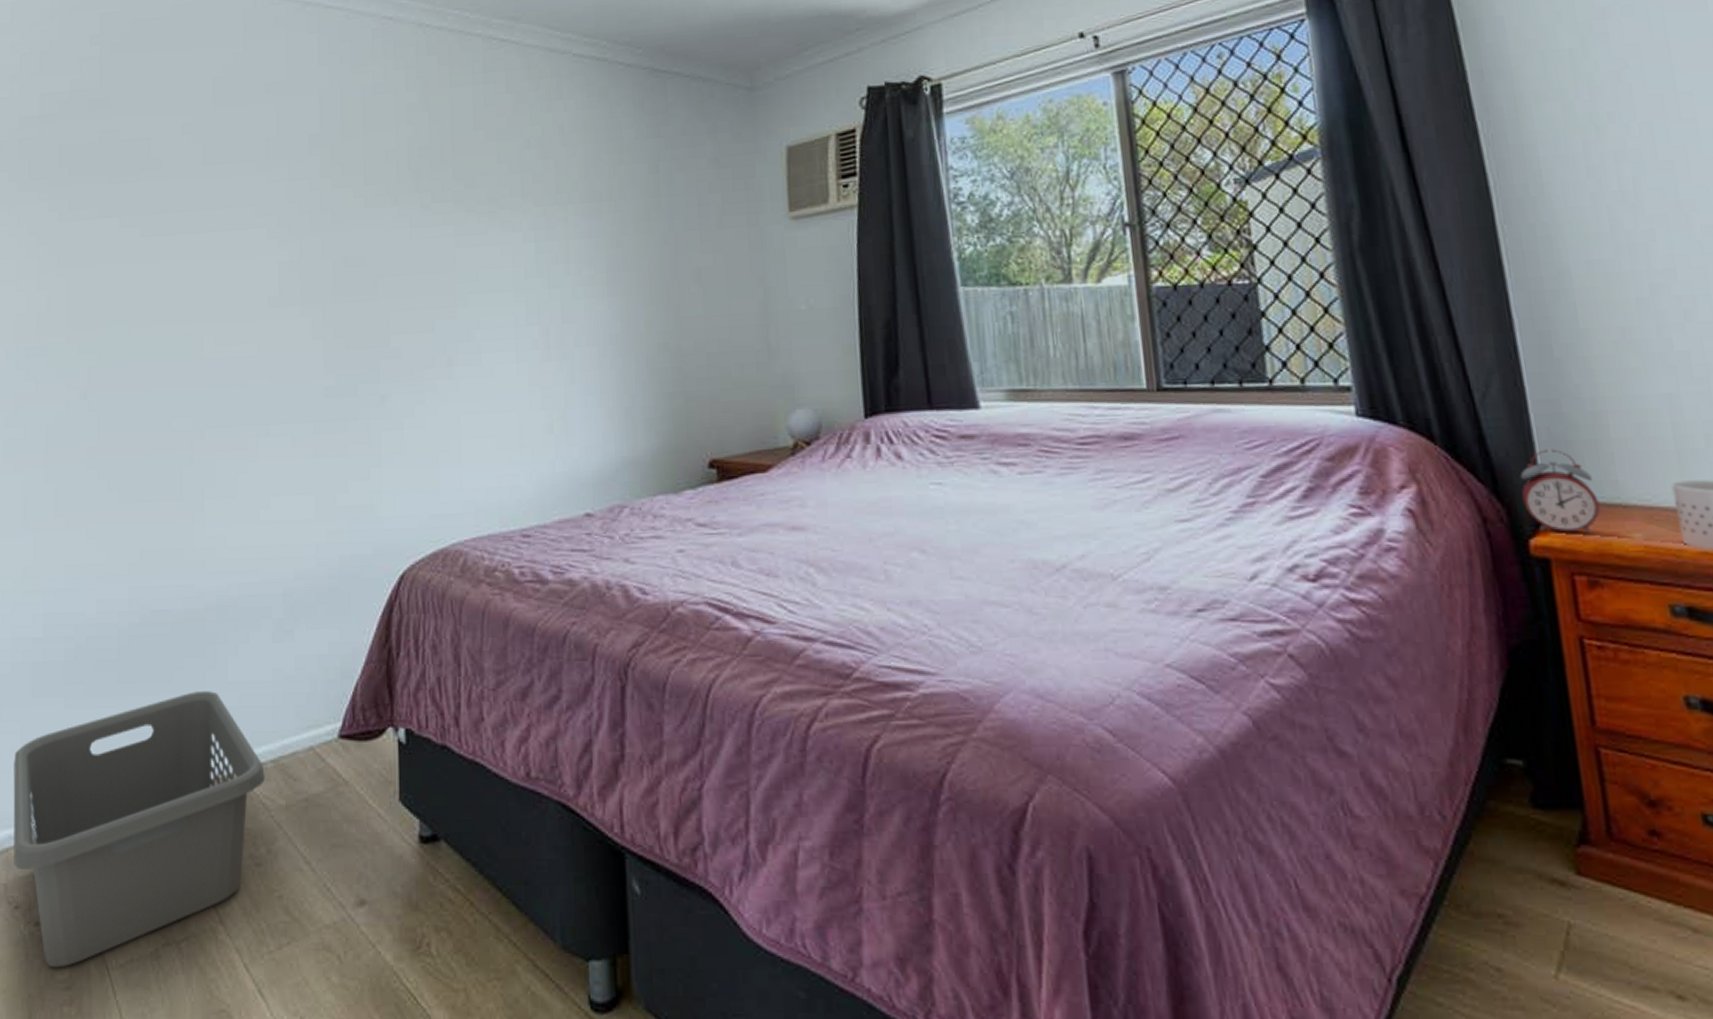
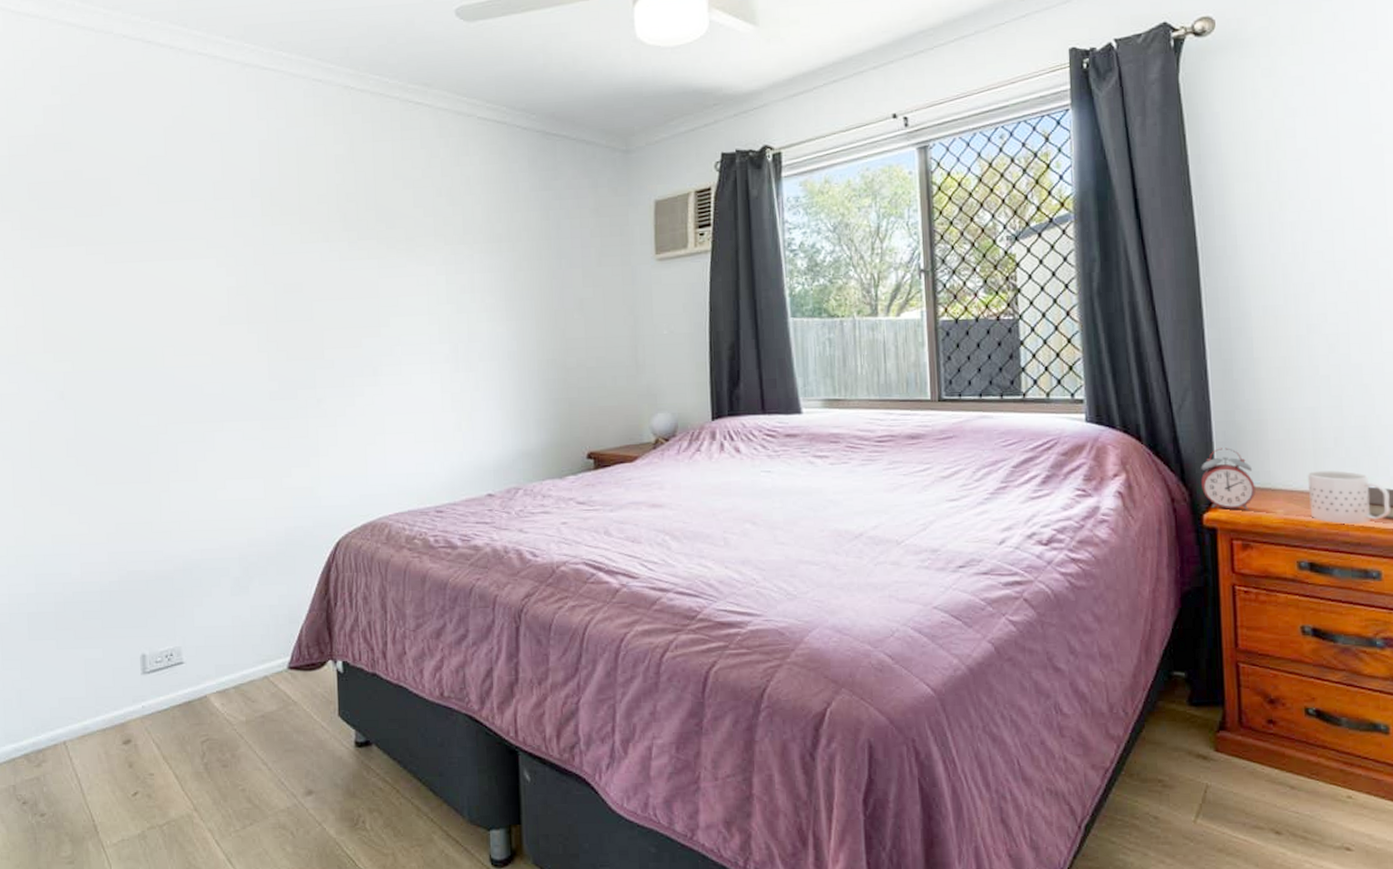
laundry basket: present [13,691,265,968] -> none [15,634,228,848]

